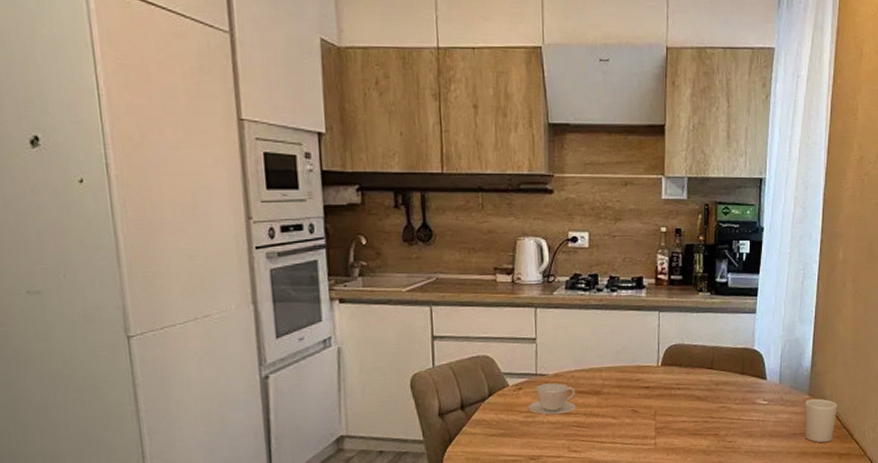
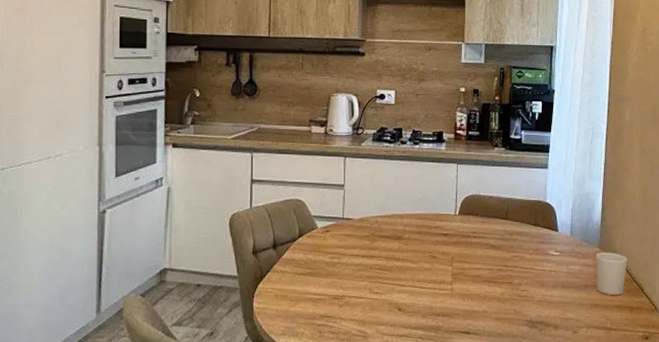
teacup: present [528,383,576,415] -> none [334,227,379,257]

